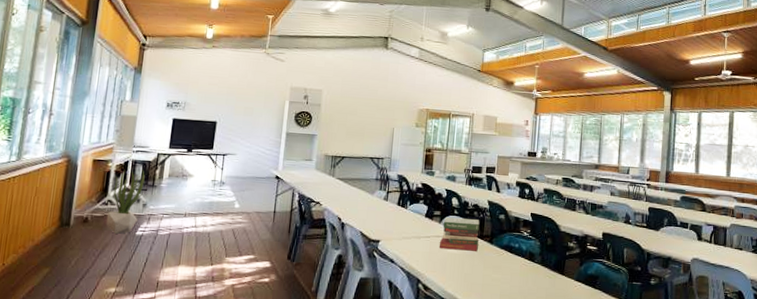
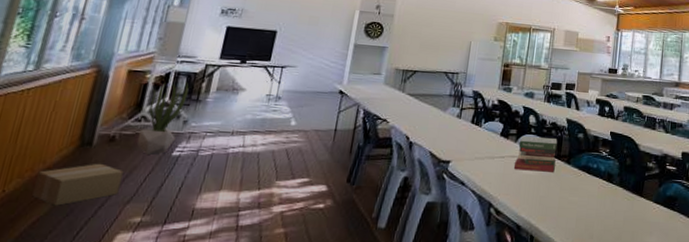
cardboard box: none [26,241,97,277] -> present [32,163,124,206]

